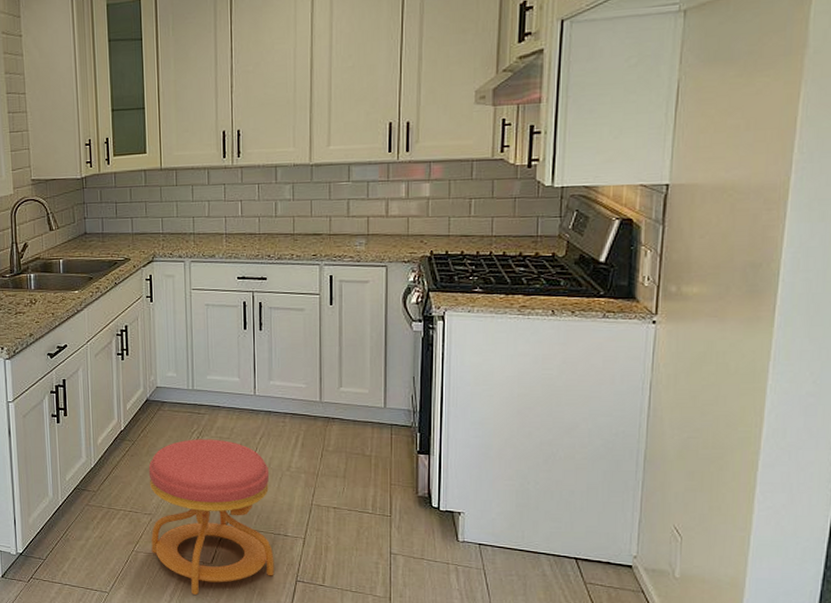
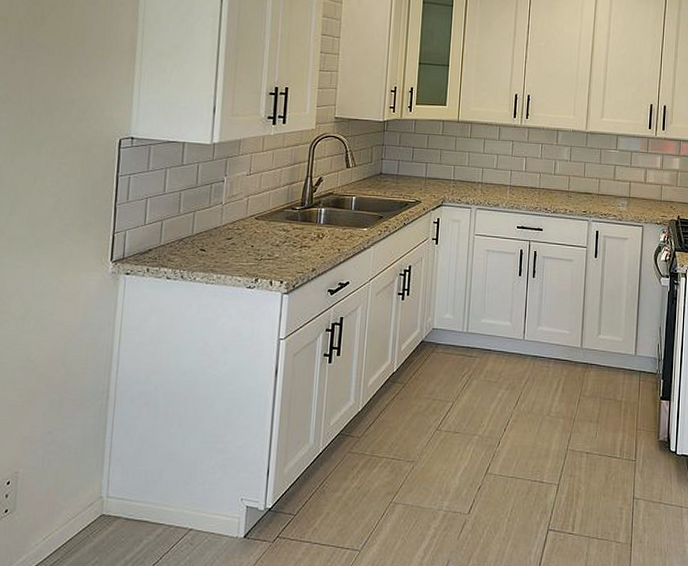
stool: present [148,439,274,595] -> none [410,382,531,549]

